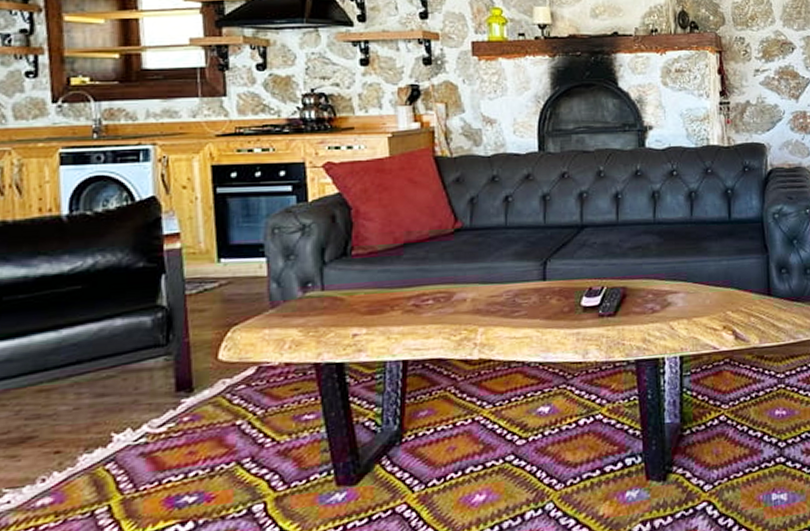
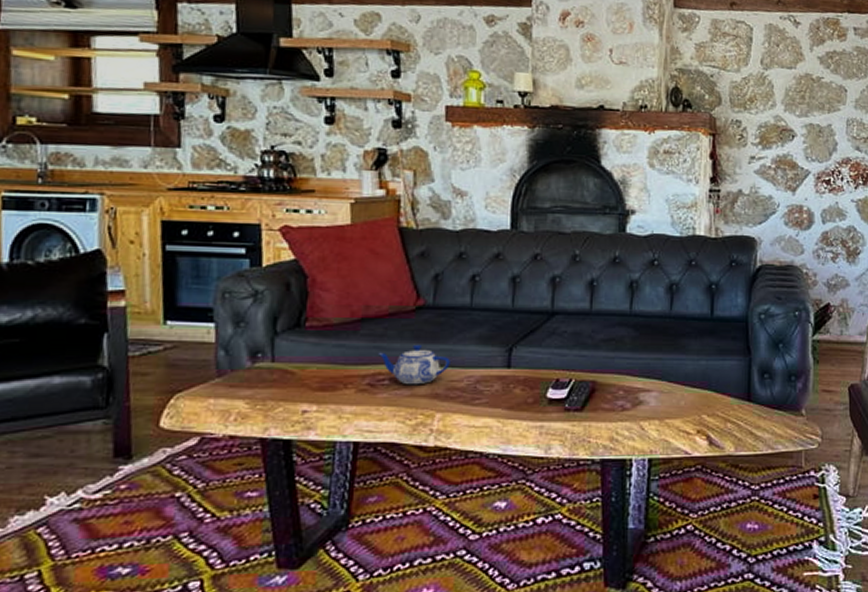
teapot: none [421,264,489,302] -> present [377,344,450,384]

